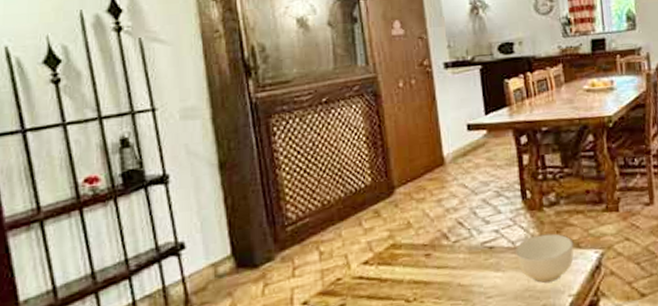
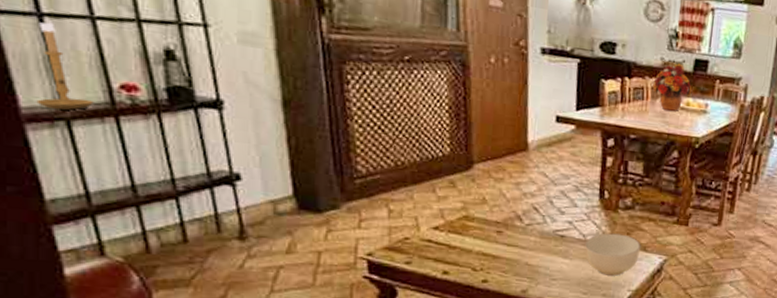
candle holder: none [17,135,63,214] -> present [36,22,94,111]
flower arrangement: none [555,47,595,97] -> present [652,63,693,111]

